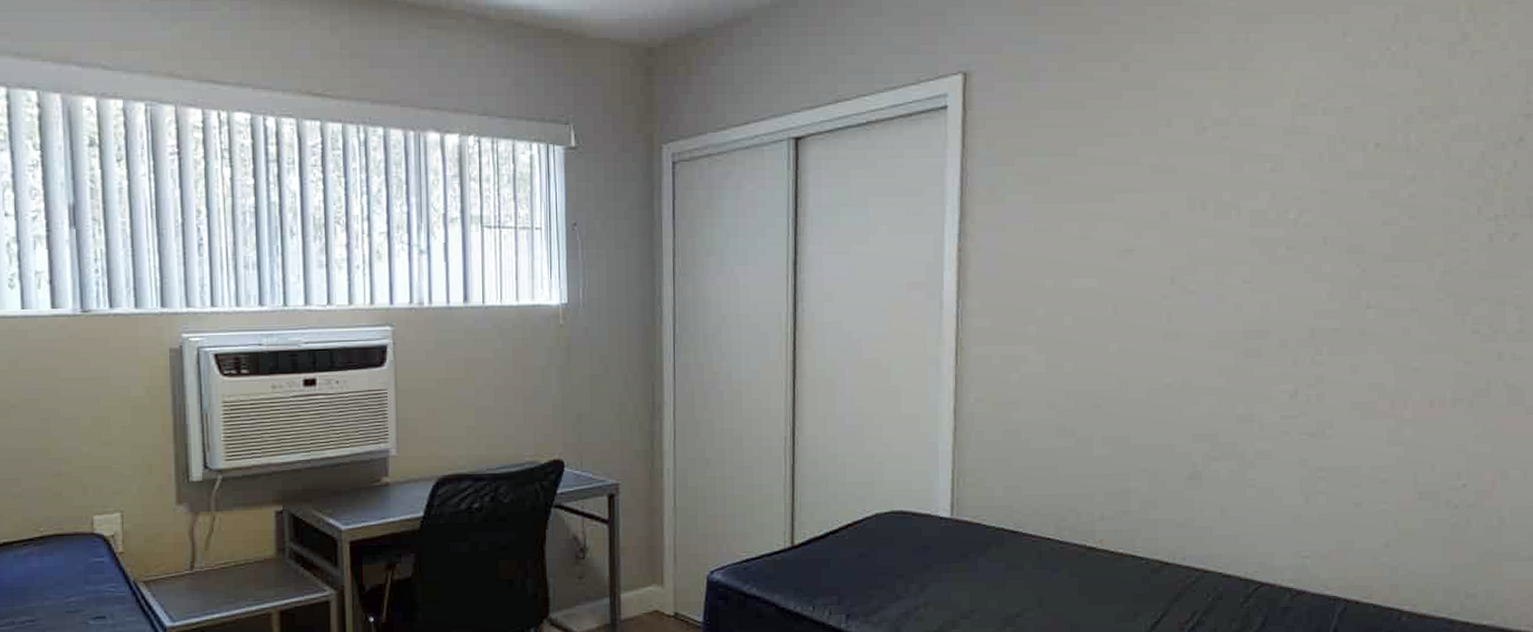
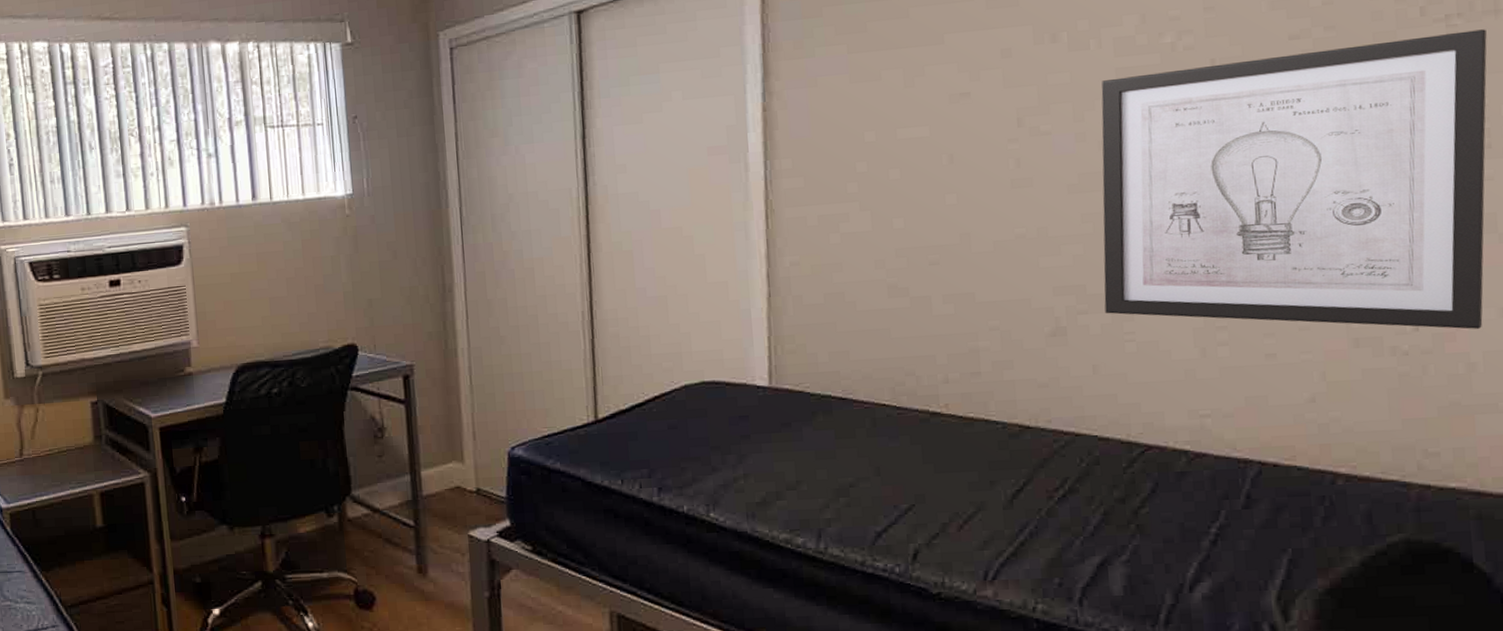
wall art: none [1232,230,1524,488] -> present [1101,29,1487,329]

